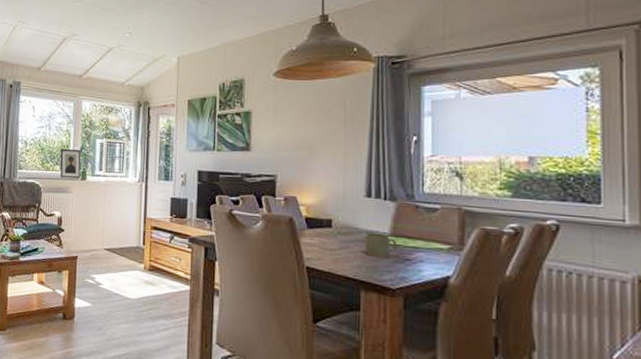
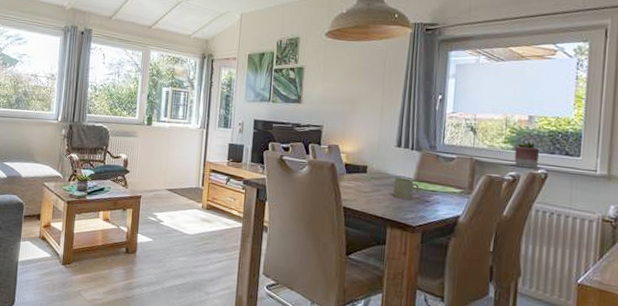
picture frame: present [60,148,82,179] -> none [127,95,148,124]
succulent planter: none [511,188,551,220] -> present [511,142,541,169]

